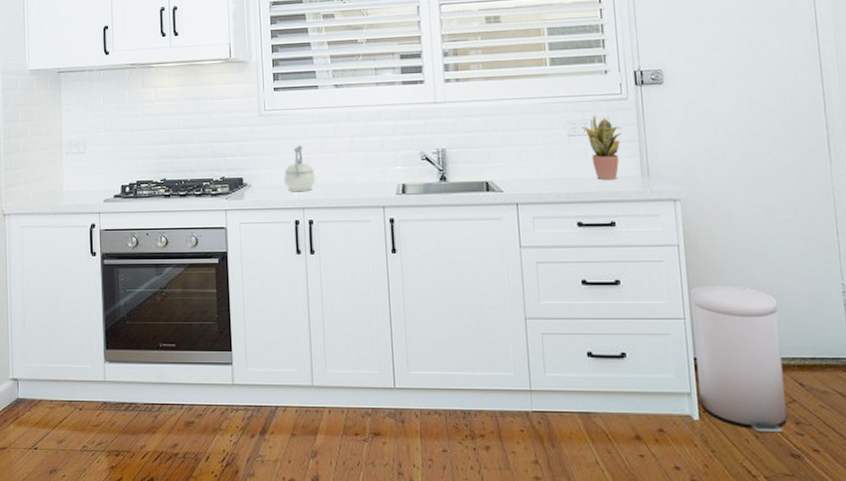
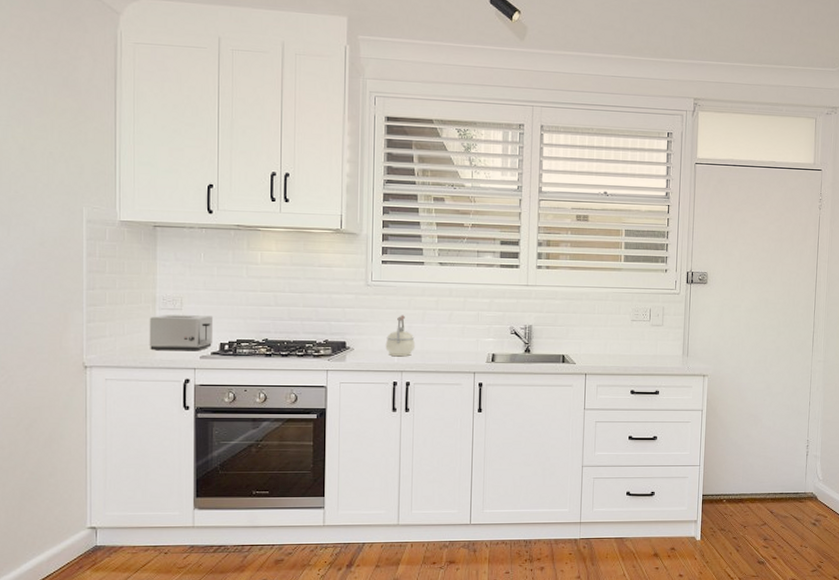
toaster: none [57,158,115,196] -> present [149,315,214,351]
potted plant: present [583,115,622,181] -> none [644,305,673,358]
pedal bin: present [690,284,787,433] -> none [702,440,764,547]

